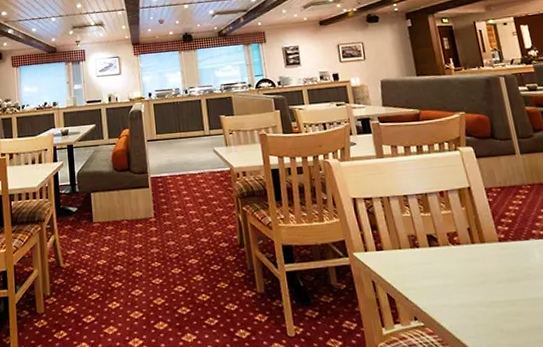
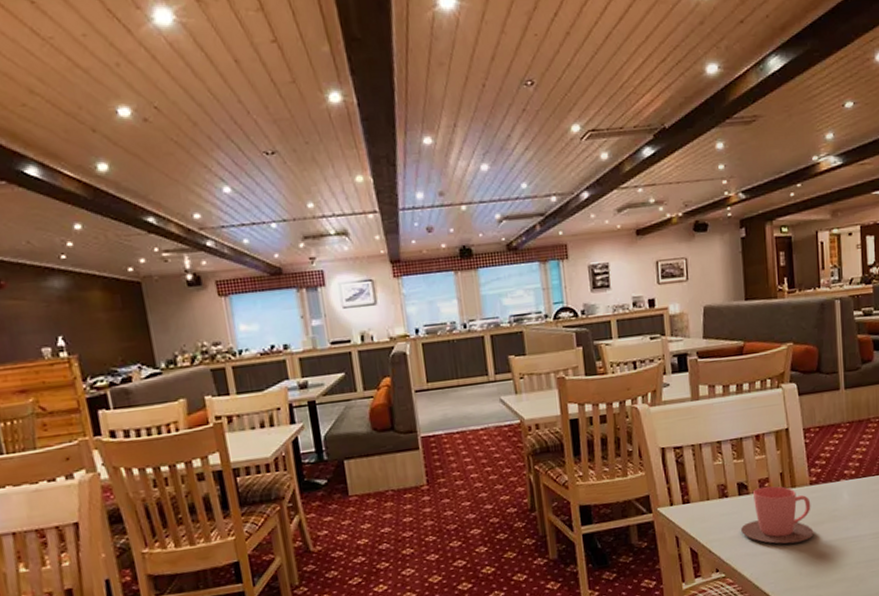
cup: none [435,240,510,298] -> present [741,486,814,544]

